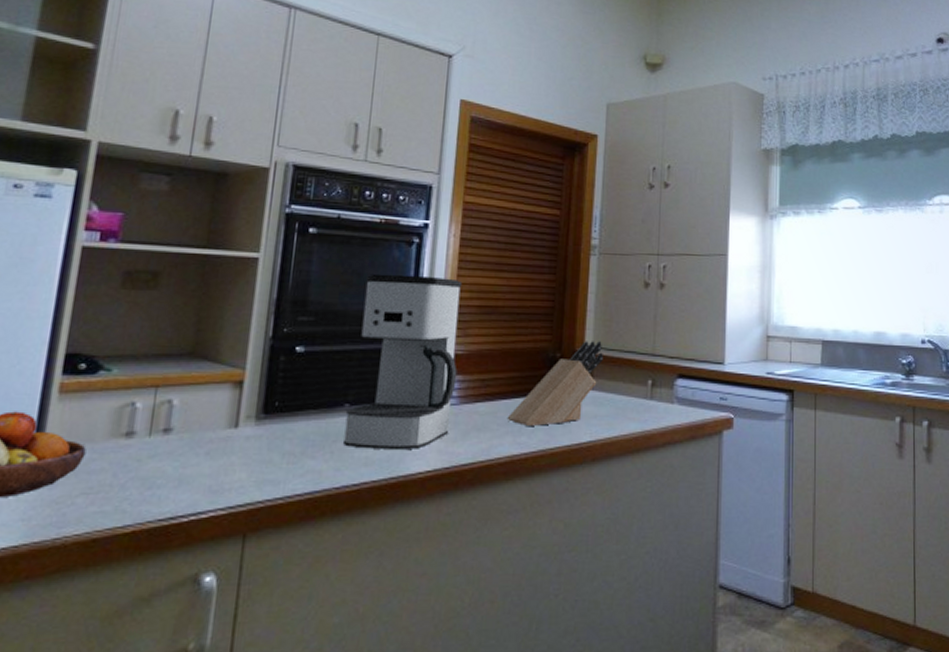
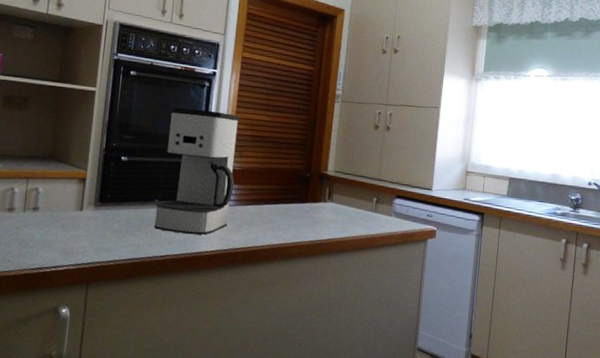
knife block: present [507,341,603,426] -> none [269,166,341,225]

